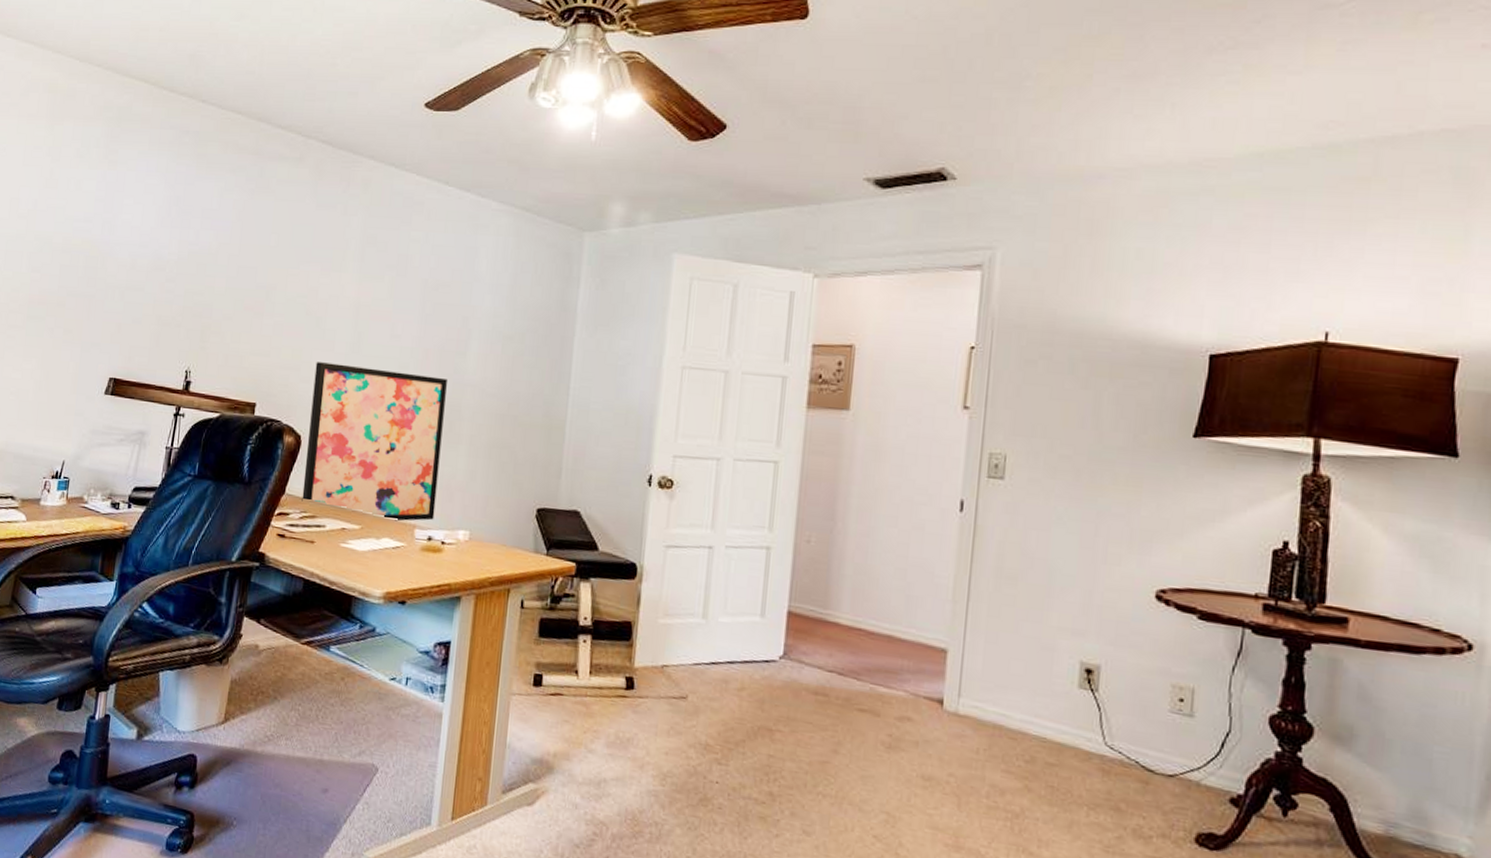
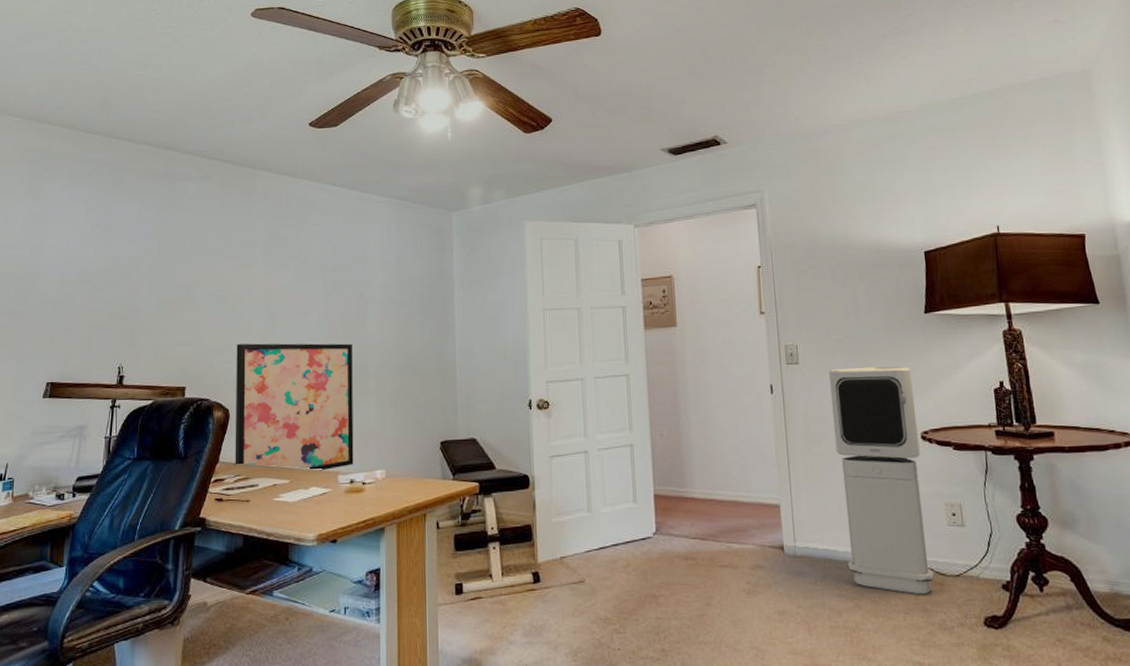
air purifier: none [1023,492,1158,791] -> present [829,366,934,595]

